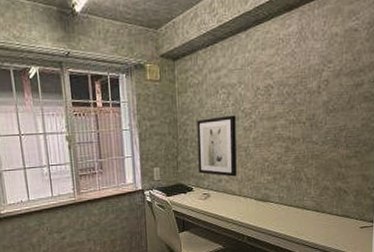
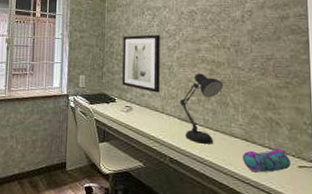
desk lamp: none [256,152,297,220] -> present [179,73,223,144]
pencil case: none [312,214,354,238] -> present [242,149,291,173]

